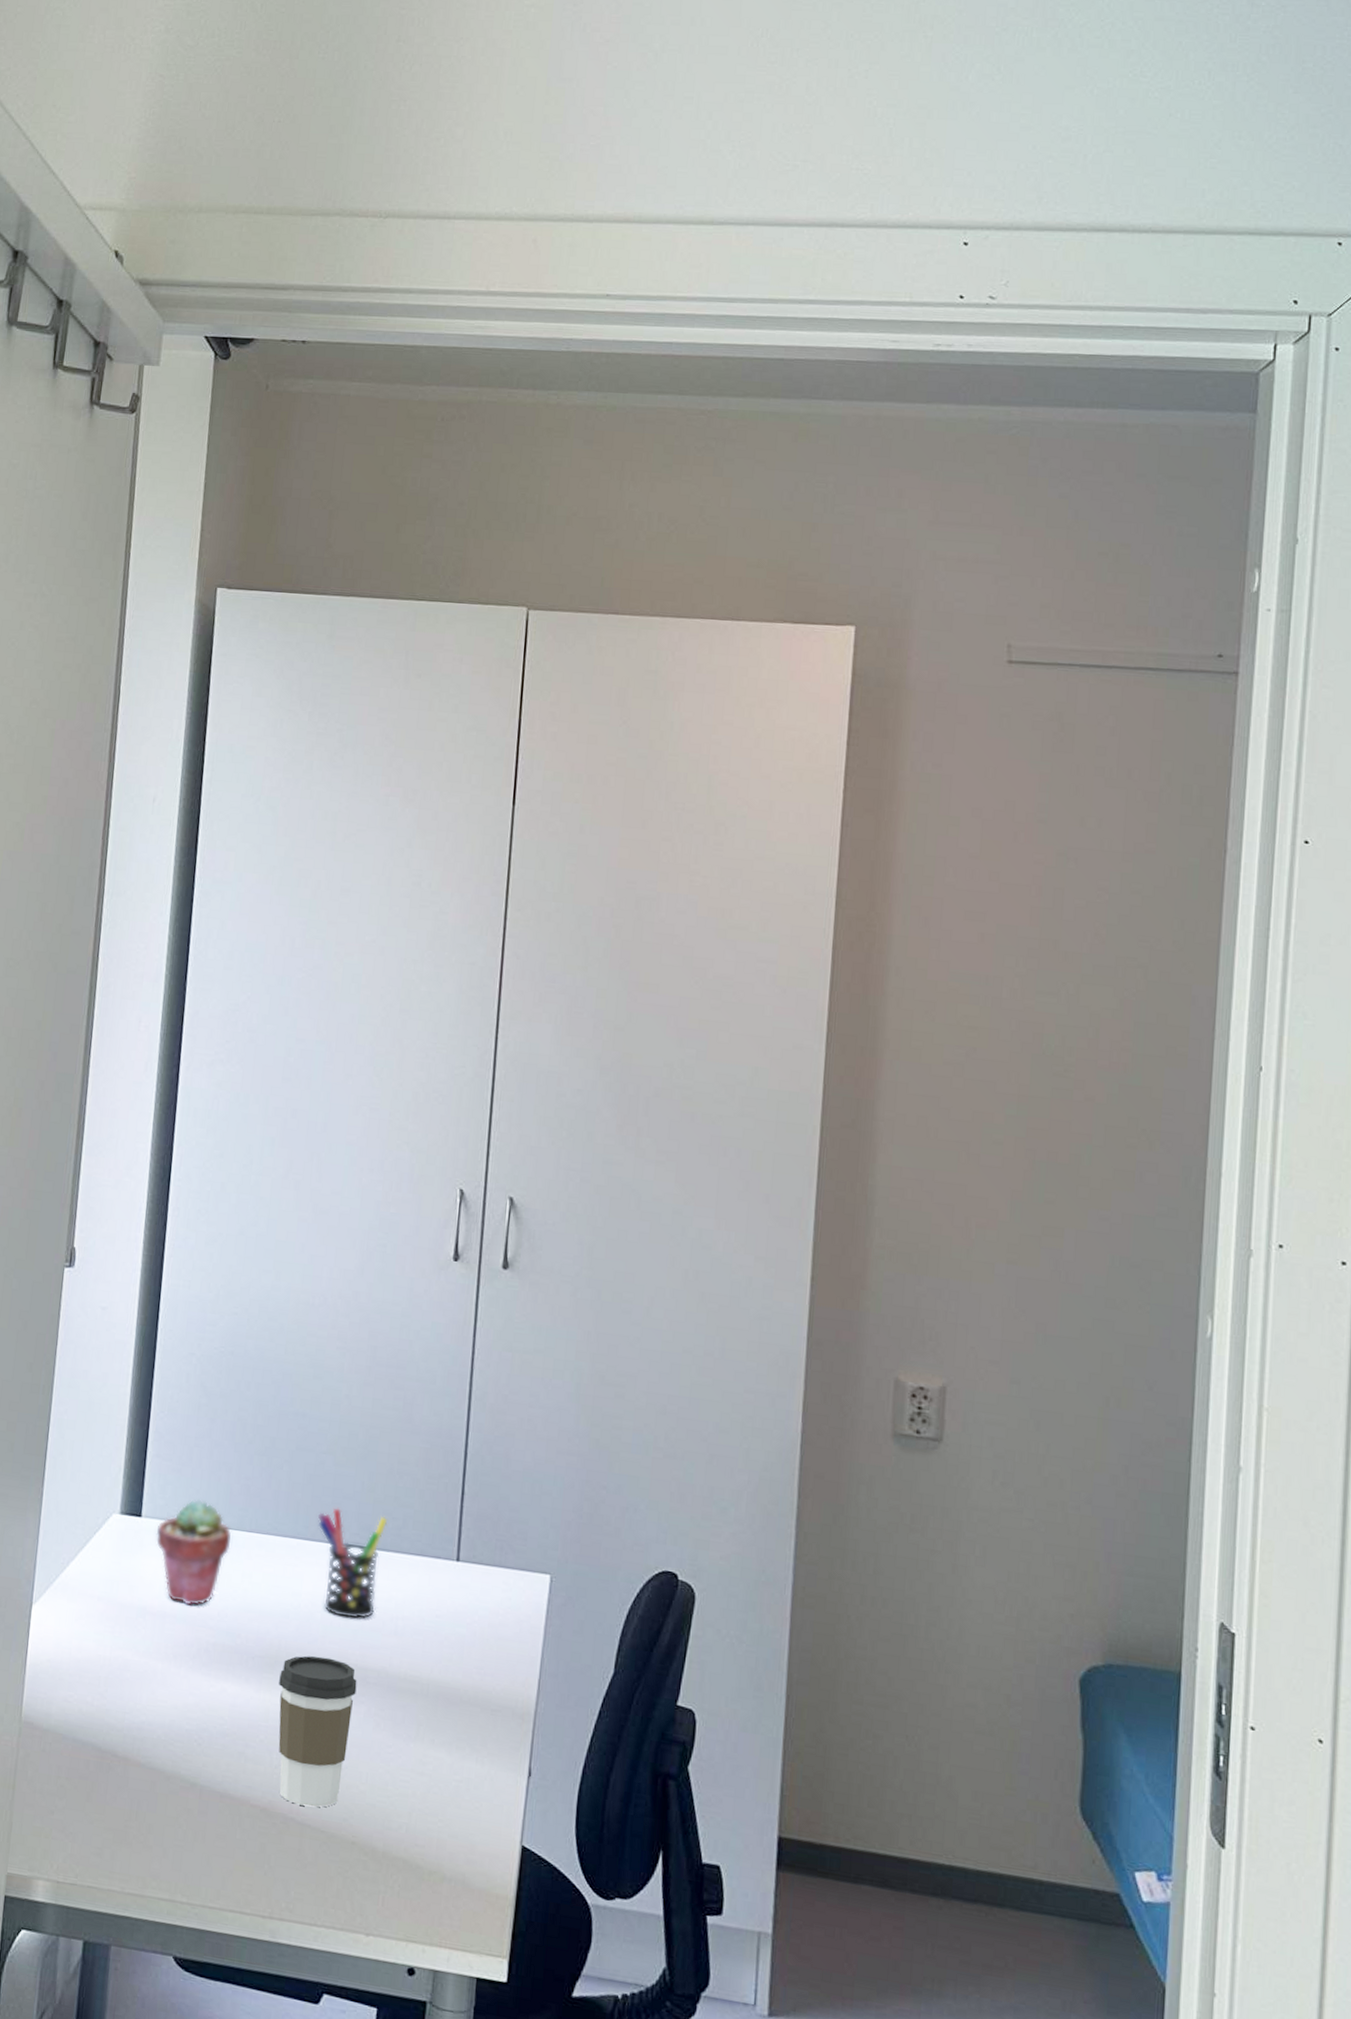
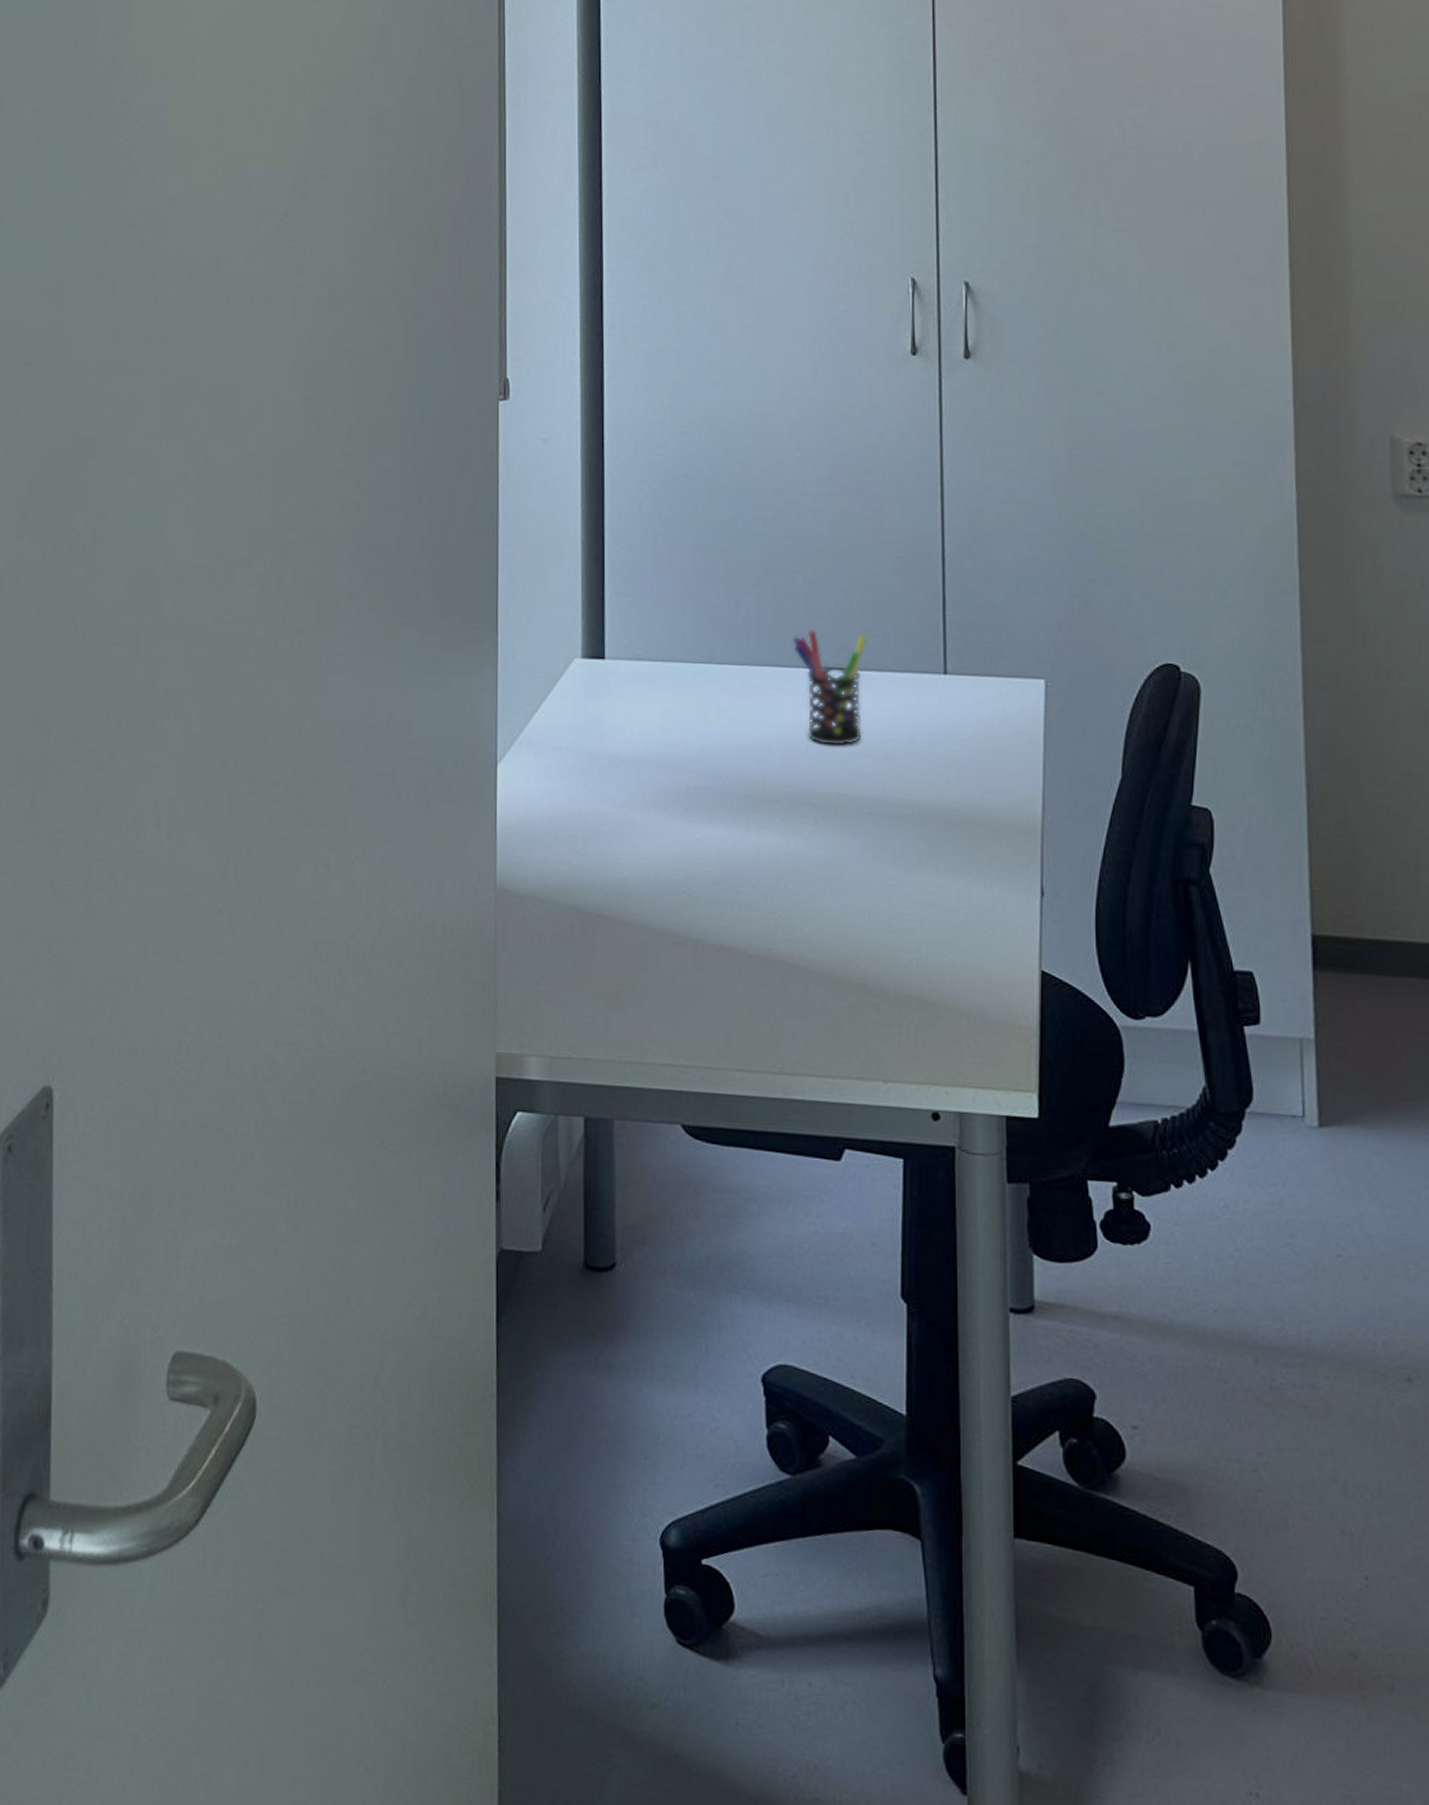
potted succulent: present [155,1498,231,1606] -> none [622,634,703,749]
coffee cup: present [278,1655,357,1808] -> none [767,789,850,951]

